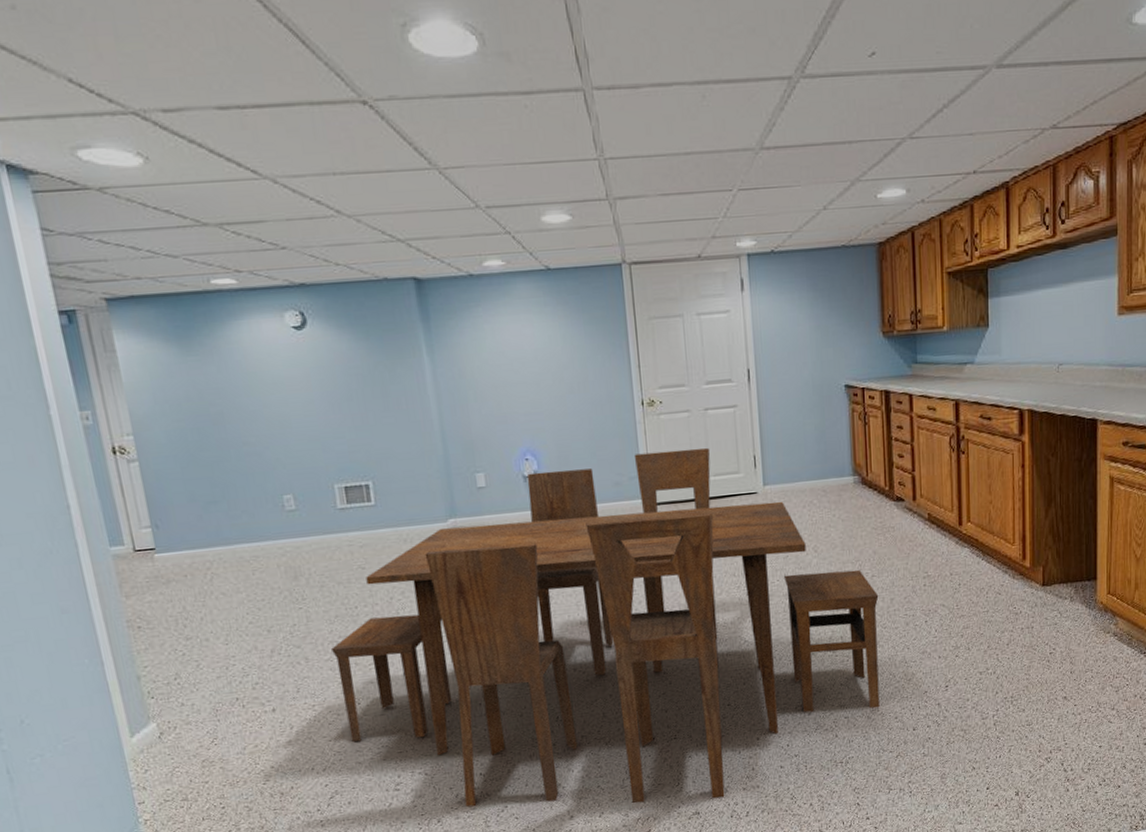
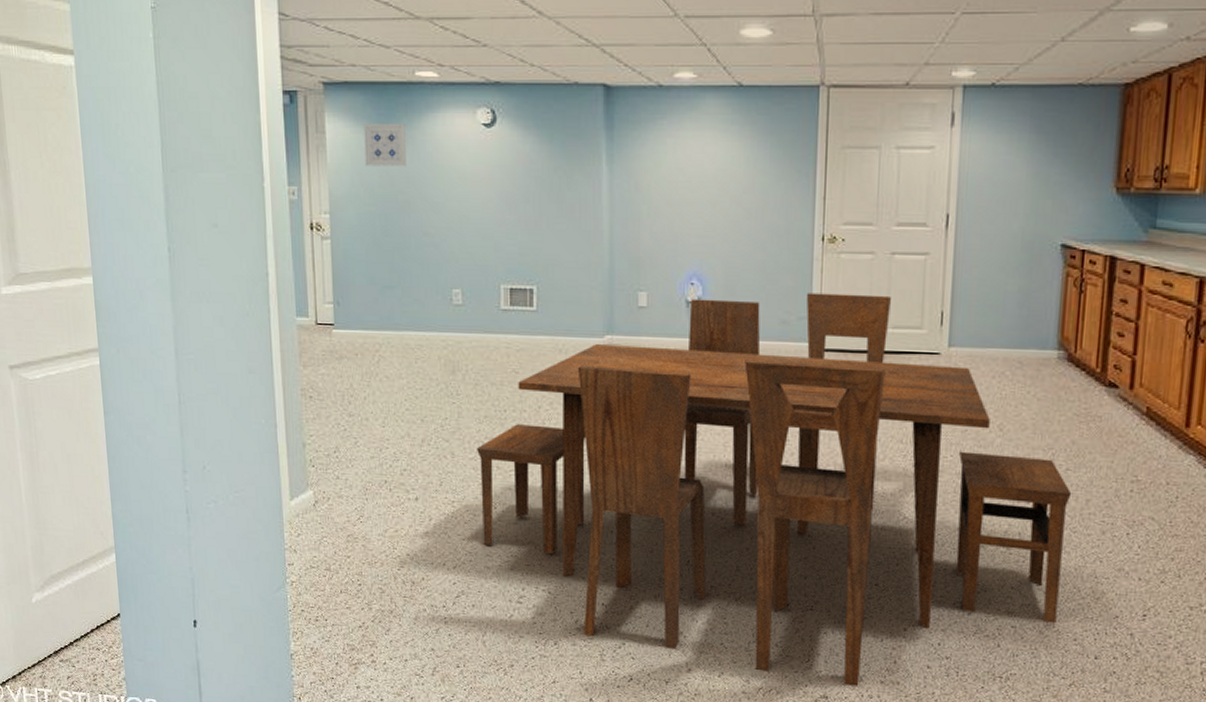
wall art: none [159,335,214,382] -> present [364,124,406,167]

